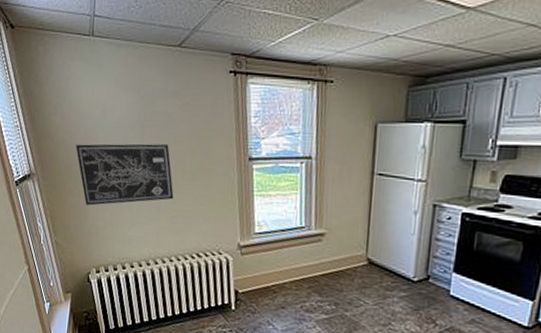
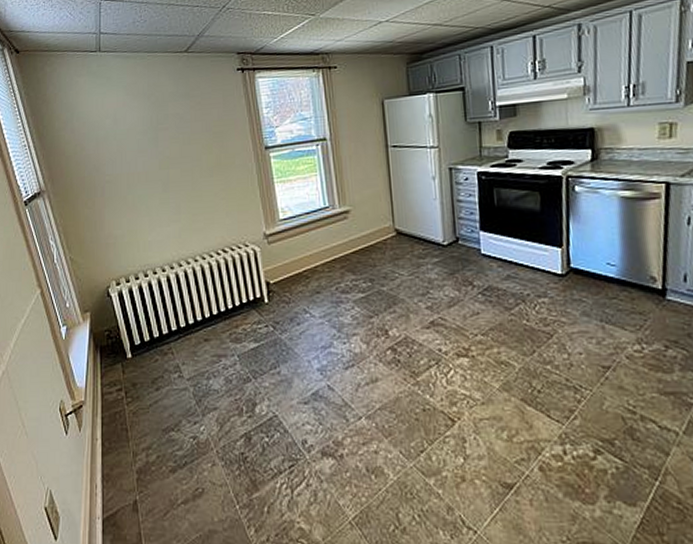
wall art: present [76,143,174,206] -> none [88,144,193,216]

